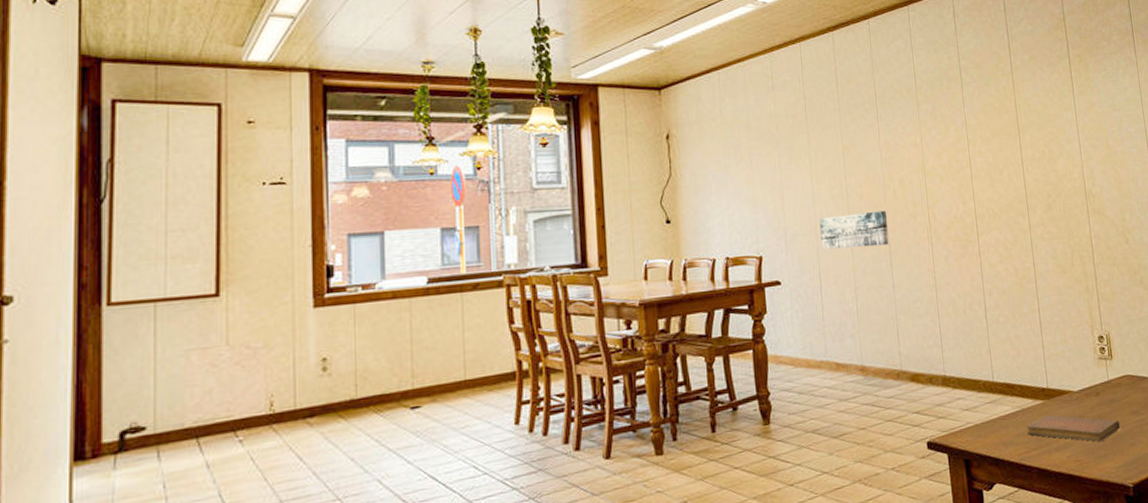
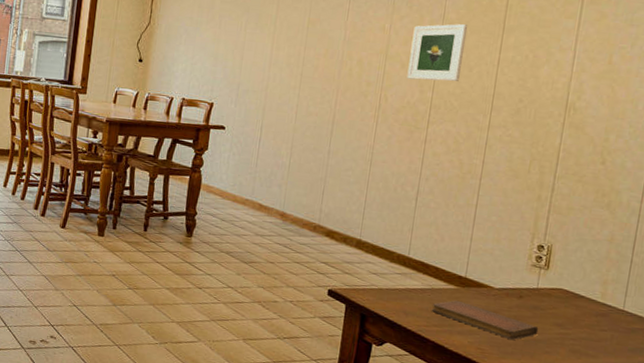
wall art: present [819,210,889,250] -> none [268,80,338,116]
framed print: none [942,128,994,192] -> present [407,23,468,82]

